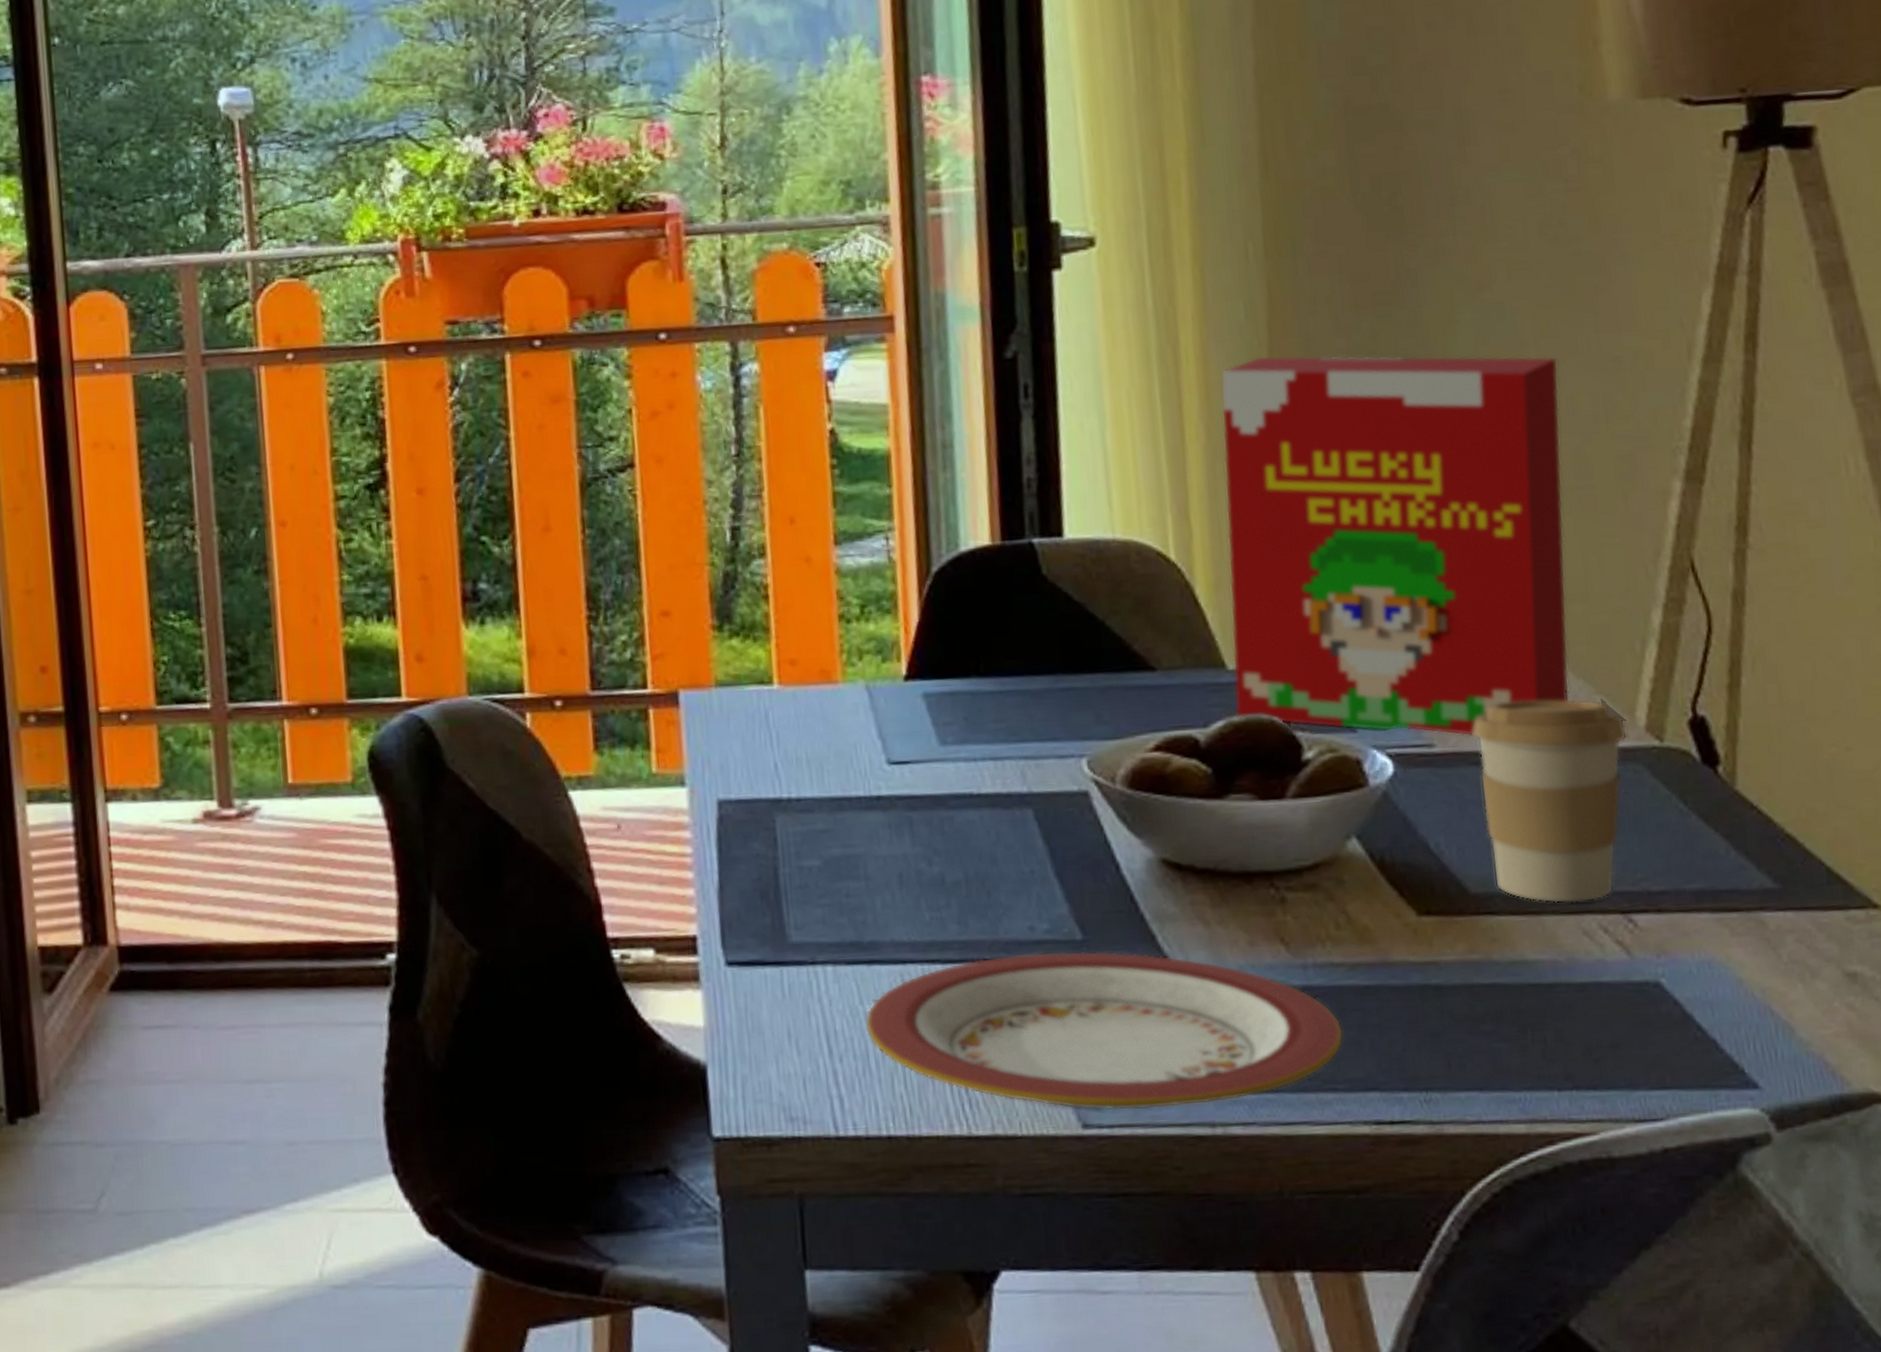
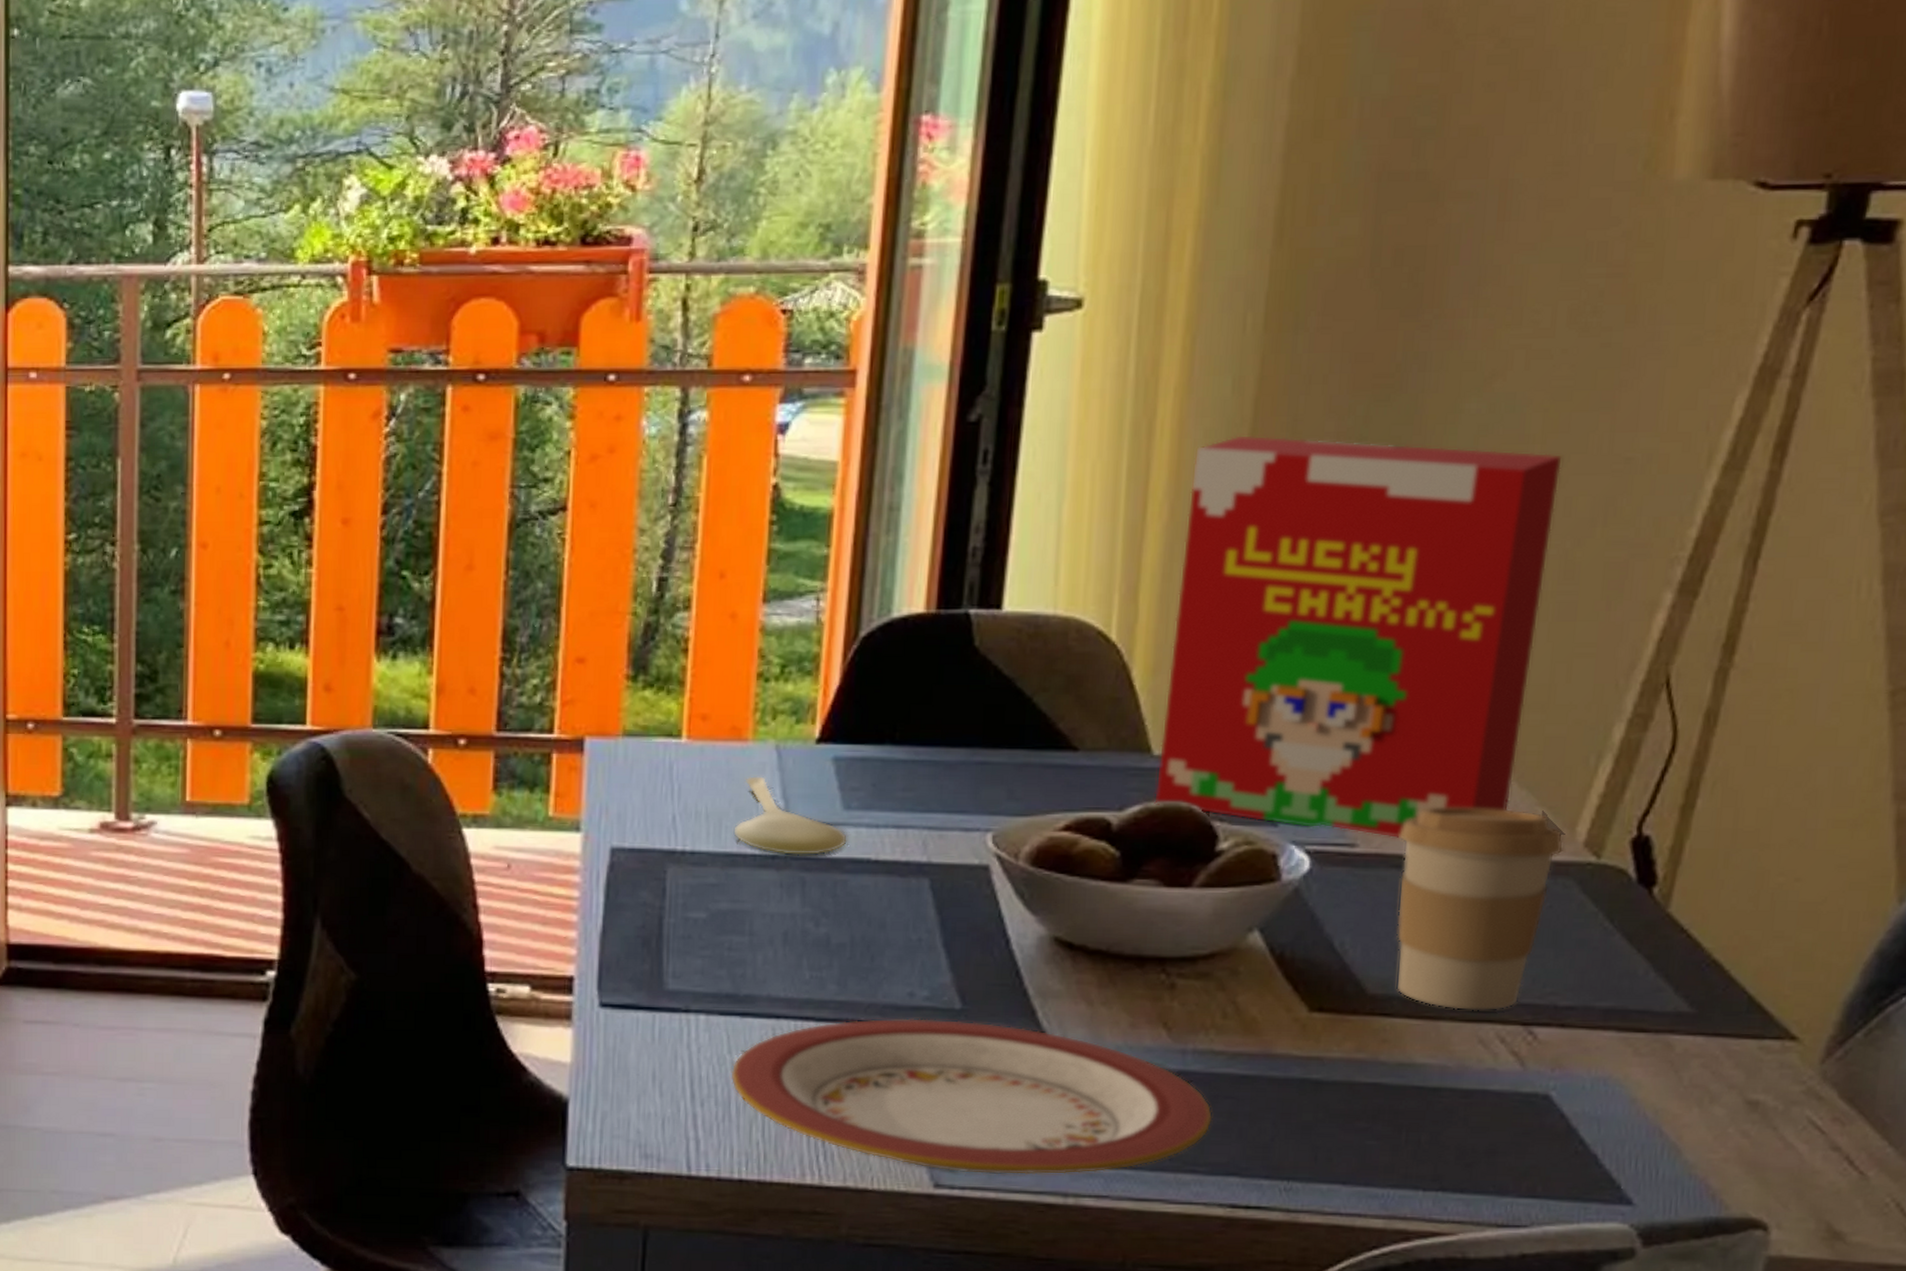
spoon: none [834,716,949,796] -> present [732,775,848,856]

